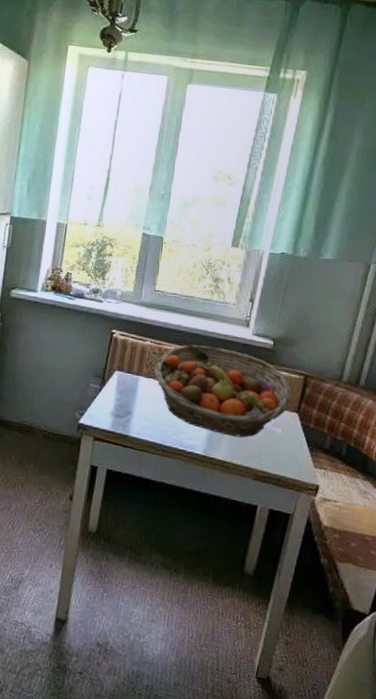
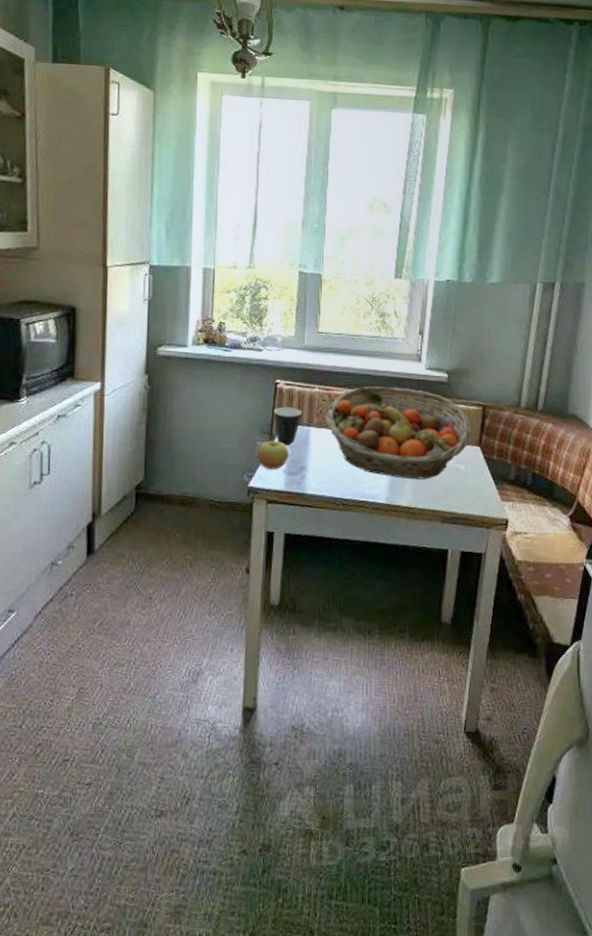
apple: none [89,383,118,411] -> present [257,440,289,470]
mug: none [107,354,134,390] -> present [273,407,303,445]

